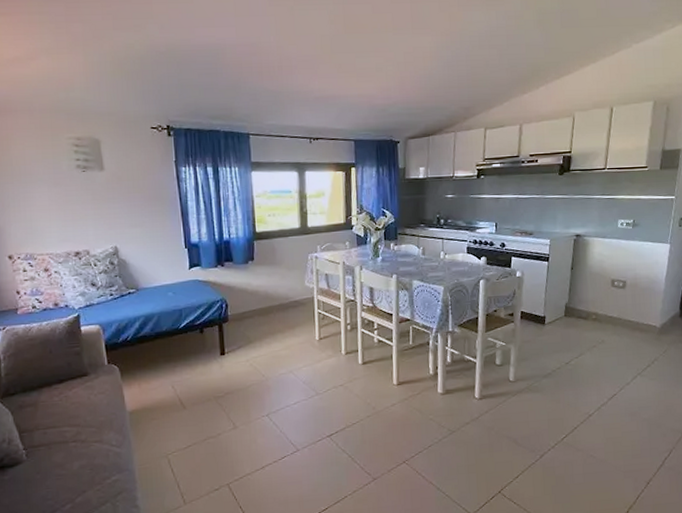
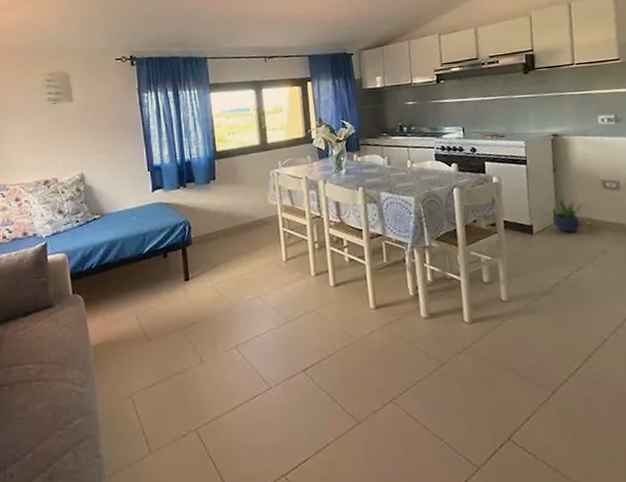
potted plant: none [564,291,591,324] -> present [553,195,582,233]

